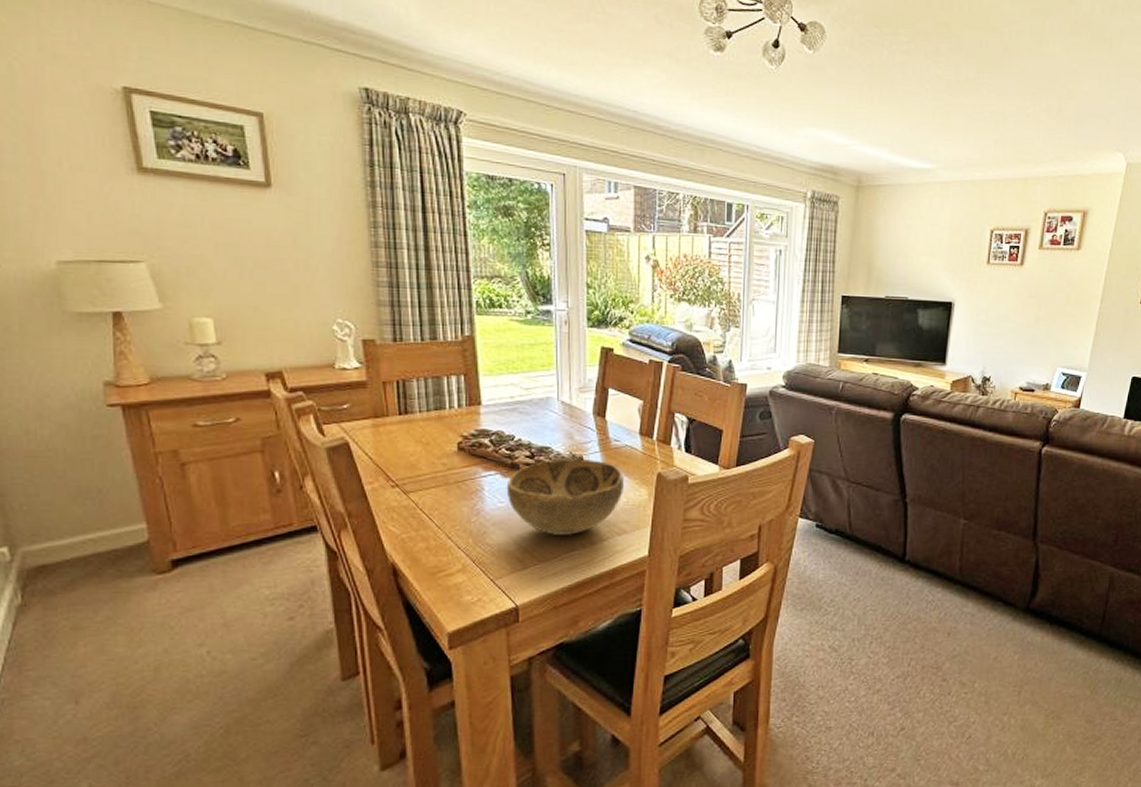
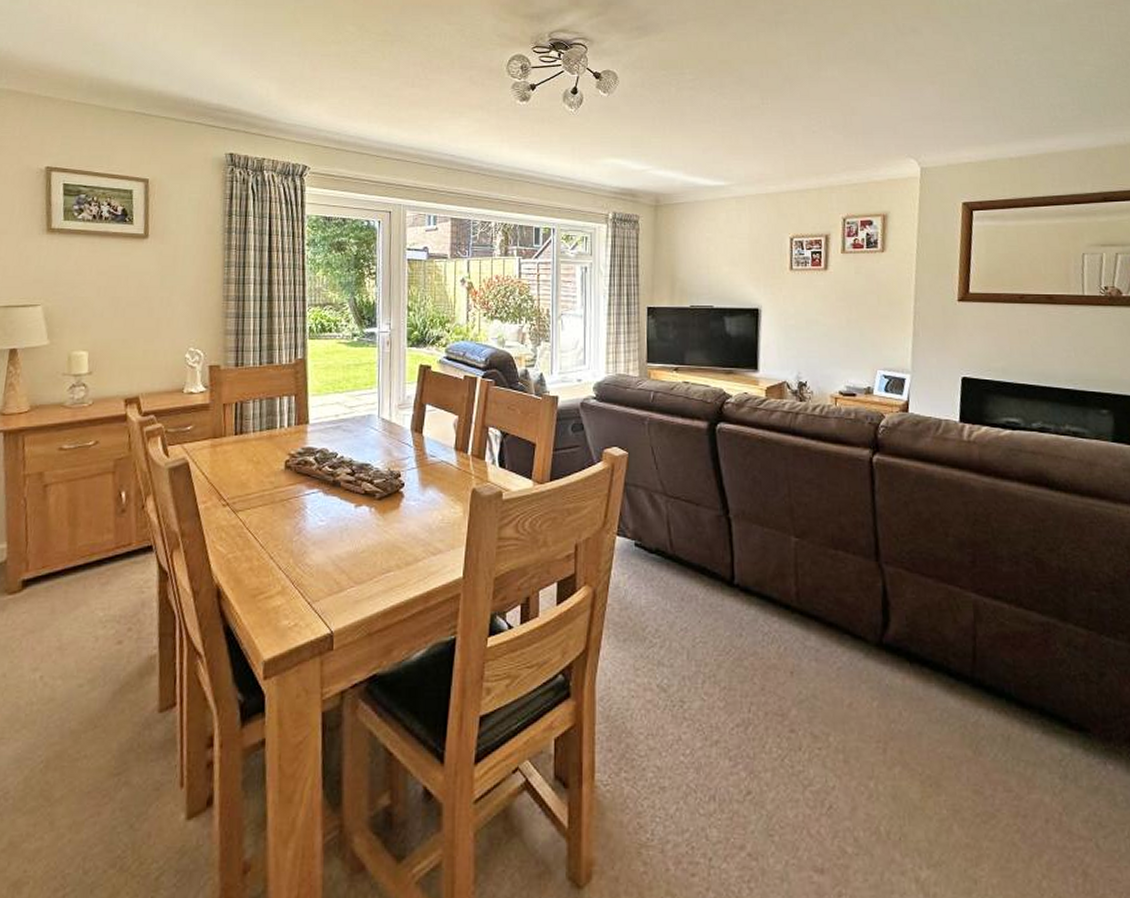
decorative bowl: present [506,458,624,535] -> none [327,475,439,555]

